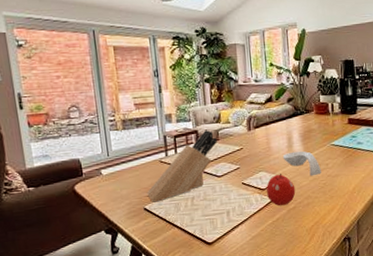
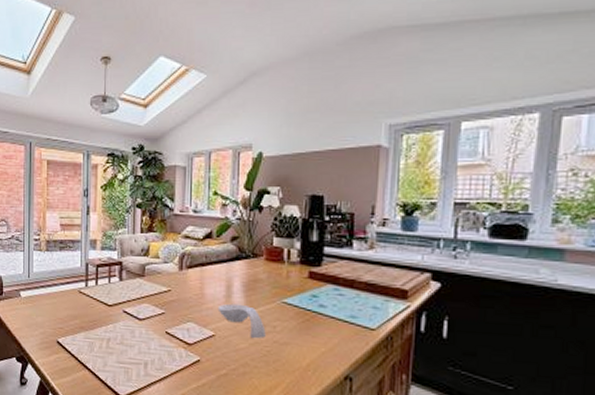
knife block: present [147,129,217,203] -> none [61,262,142,337]
fruit: present [266,174,296,206] -> none [194,328,230,370]

